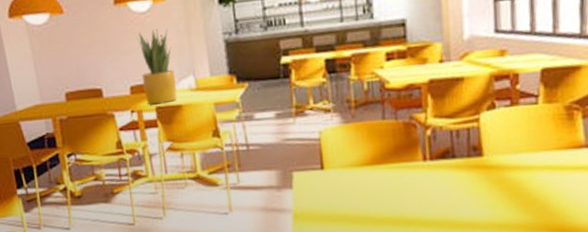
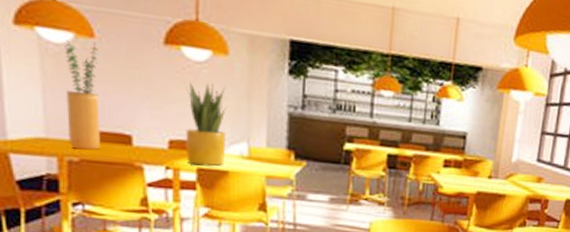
vase: none [44,16,80,109] -> present [65,40,100,150]

